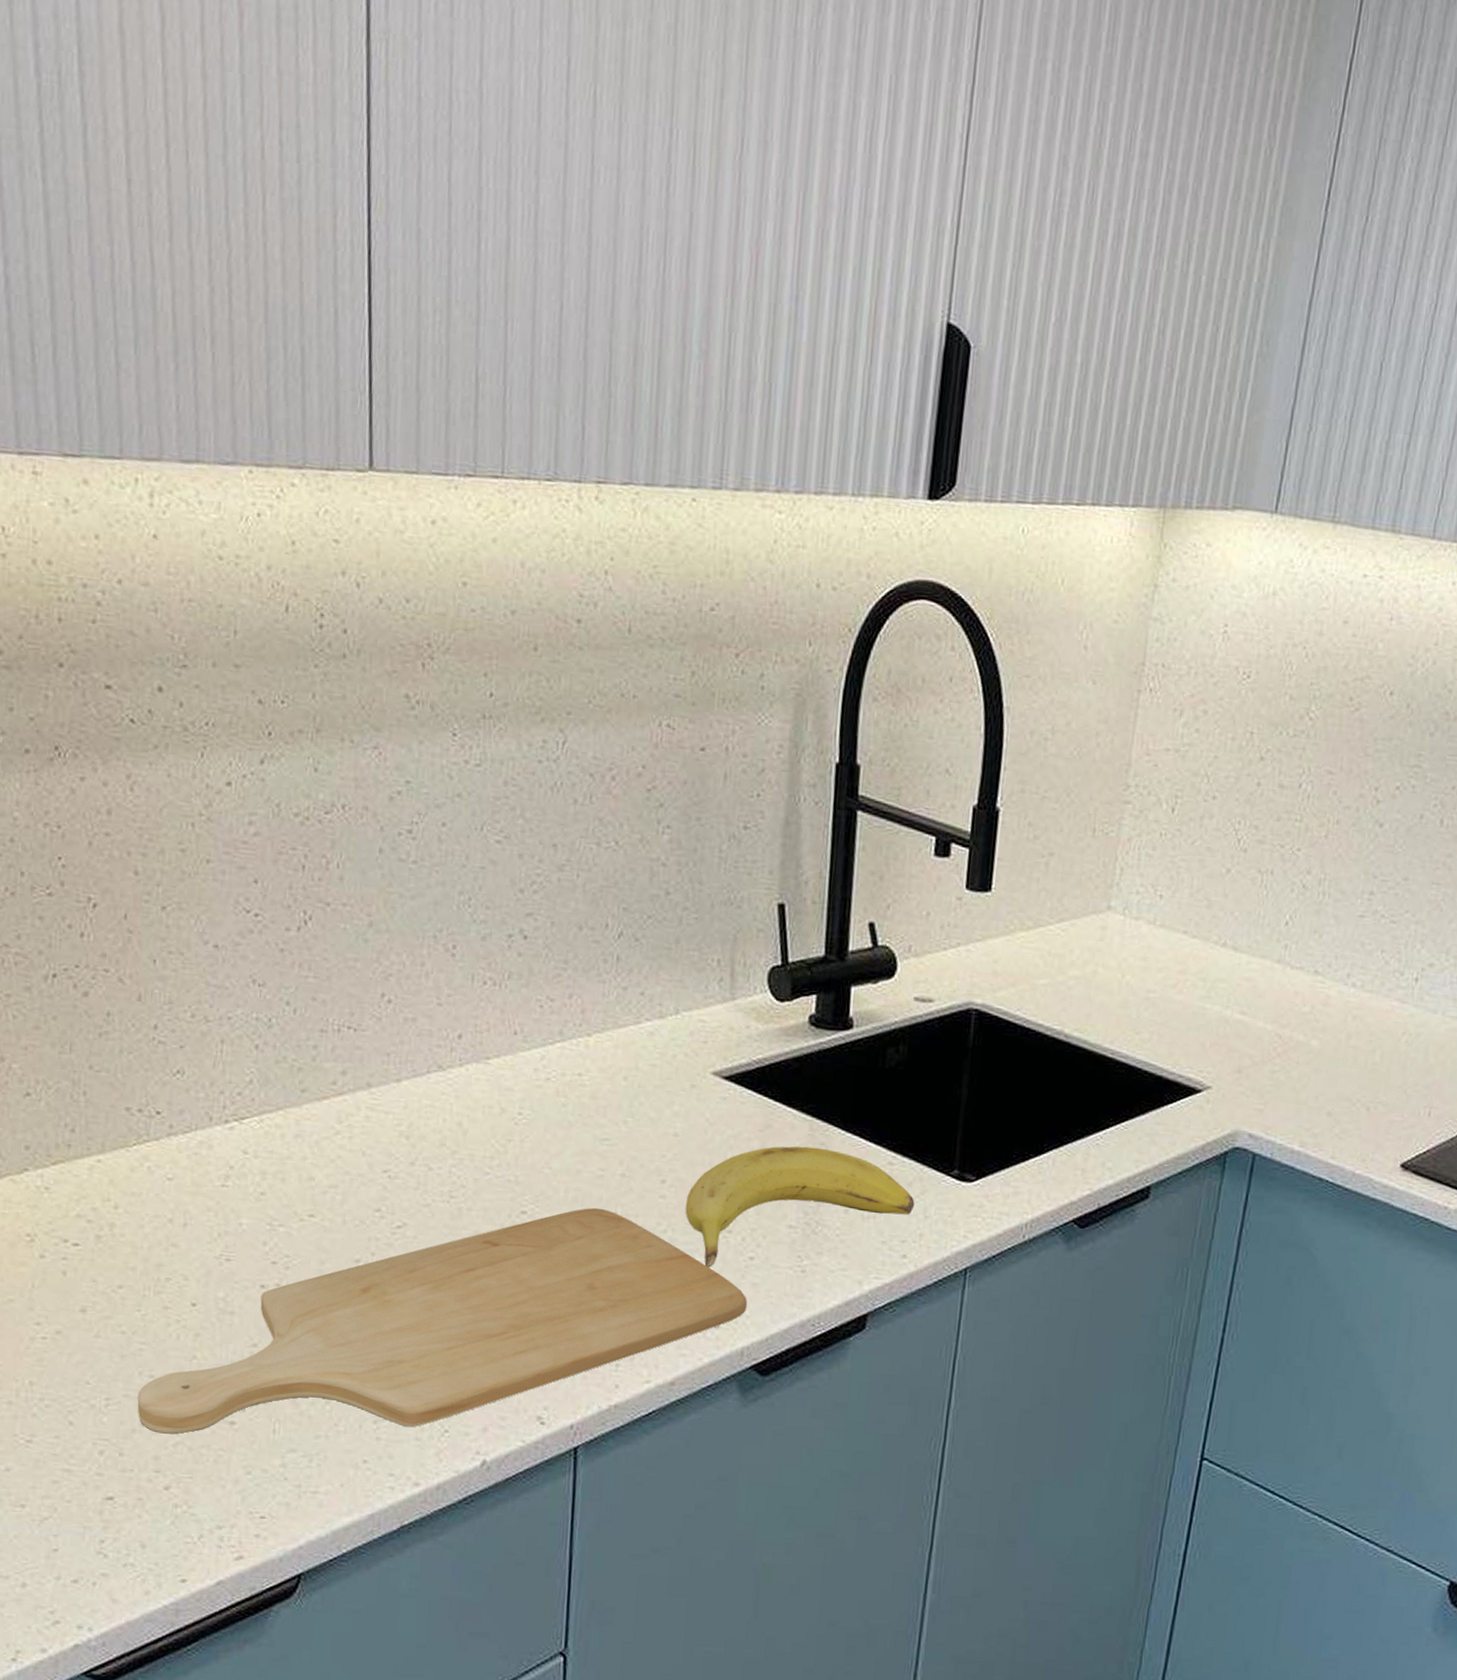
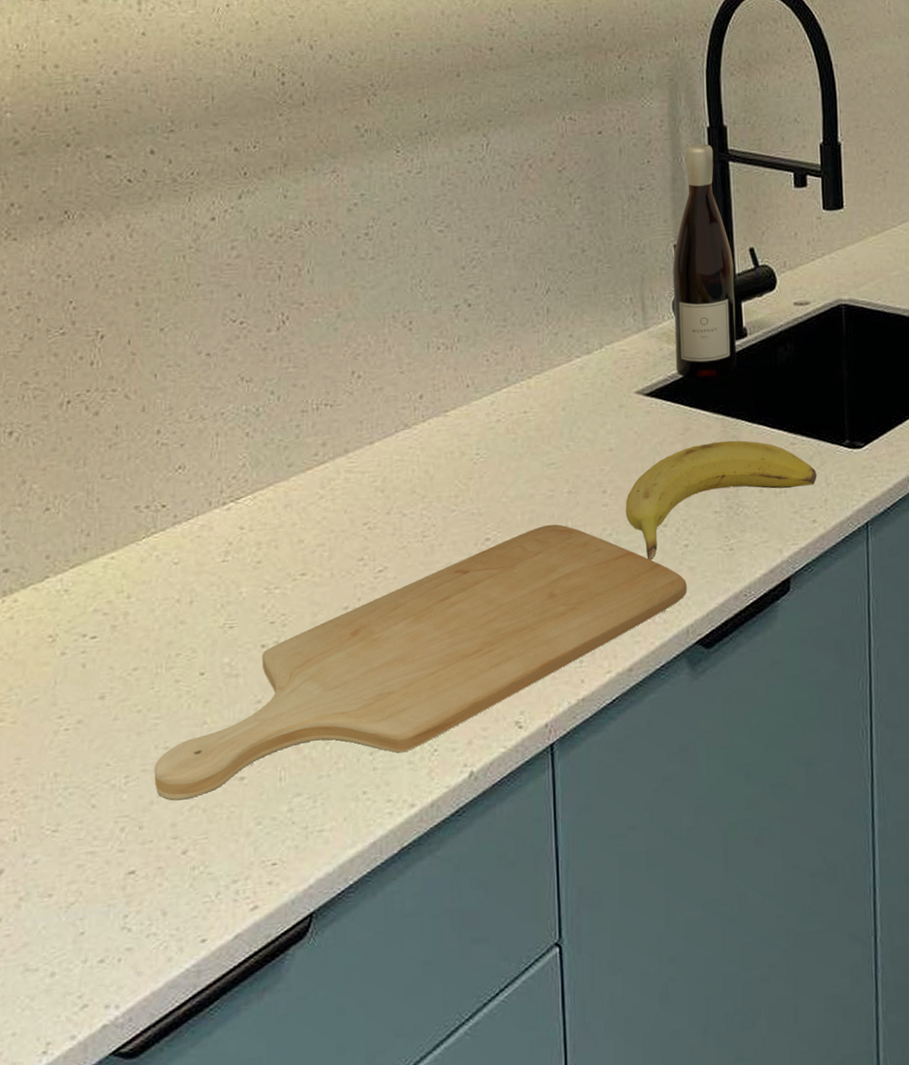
bottle: none [763,782,848,1072] -> present [672,144,737,379]

